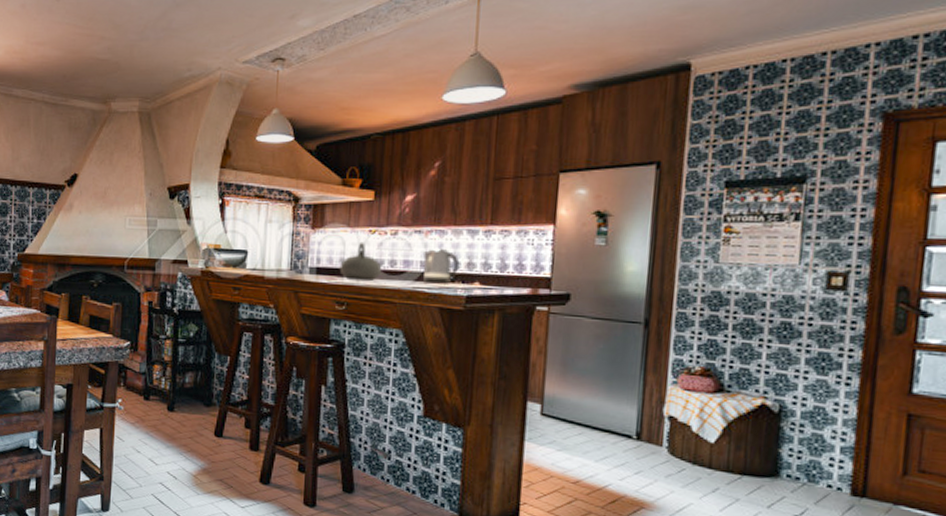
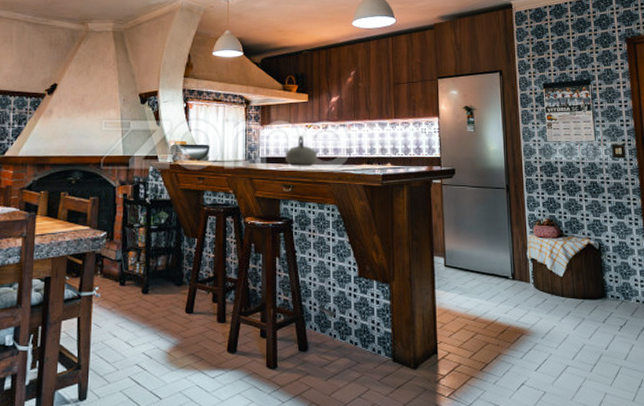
kettle: present [422,247,460,286] -> none [348,137,375,167]

